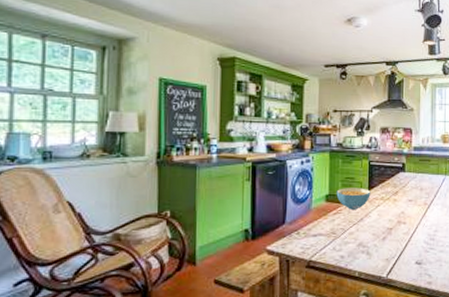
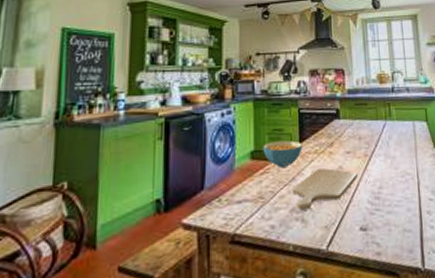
chopping board: none [360,213,417,245] -> present [292,168,358,211]

